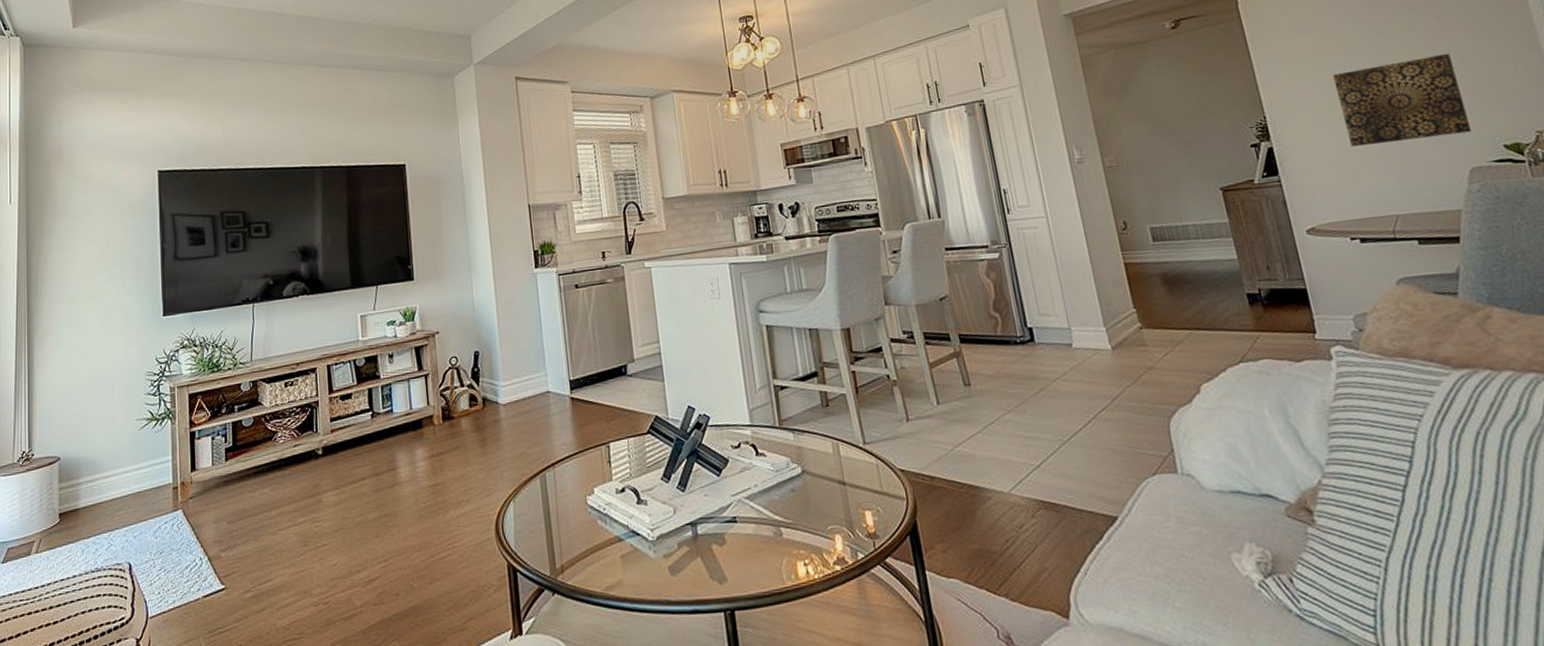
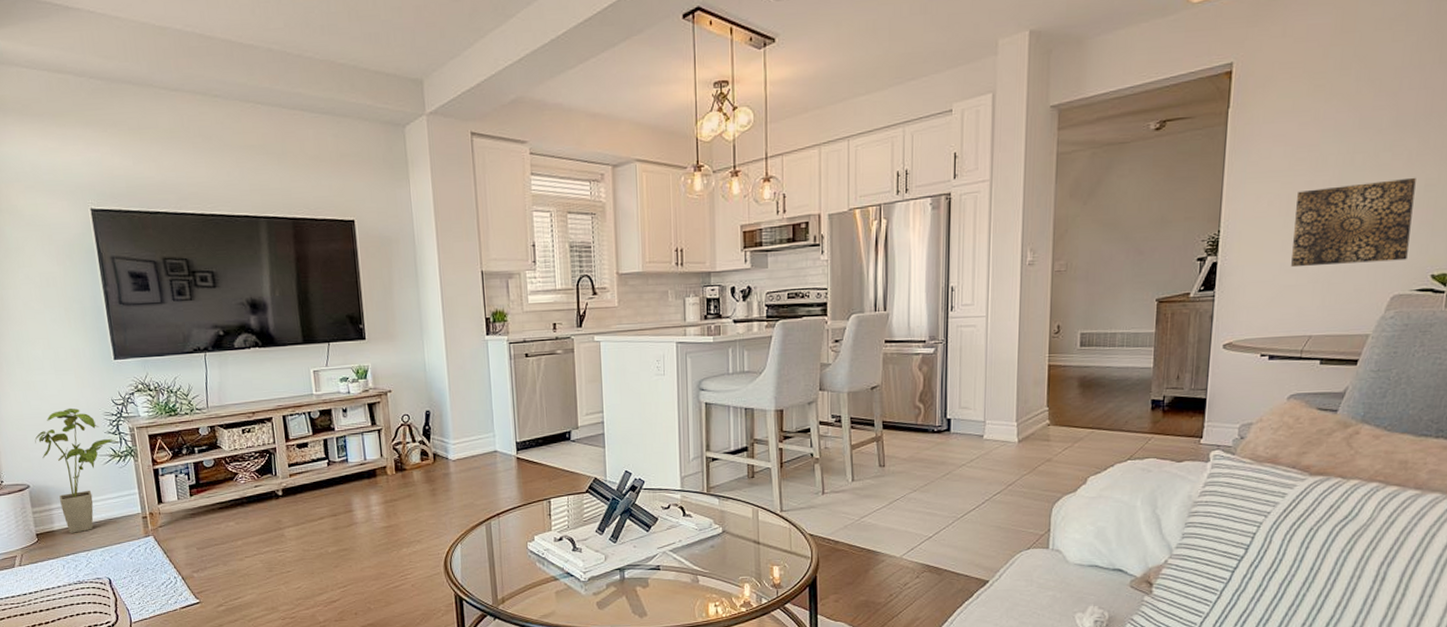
house plant: none [73,369,158,511] -> present [34,408,119,533]

